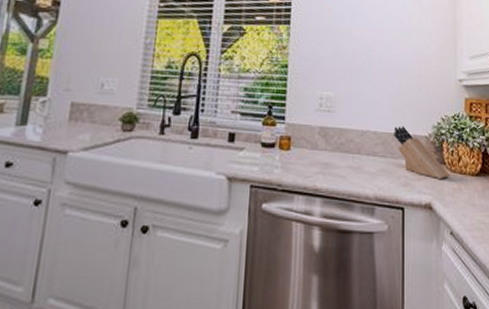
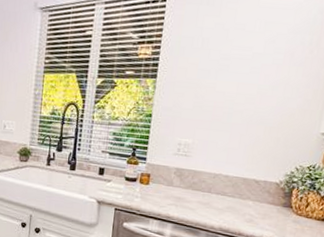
knife block: present [394,126,450,179] -> none [244,172,295,220]

